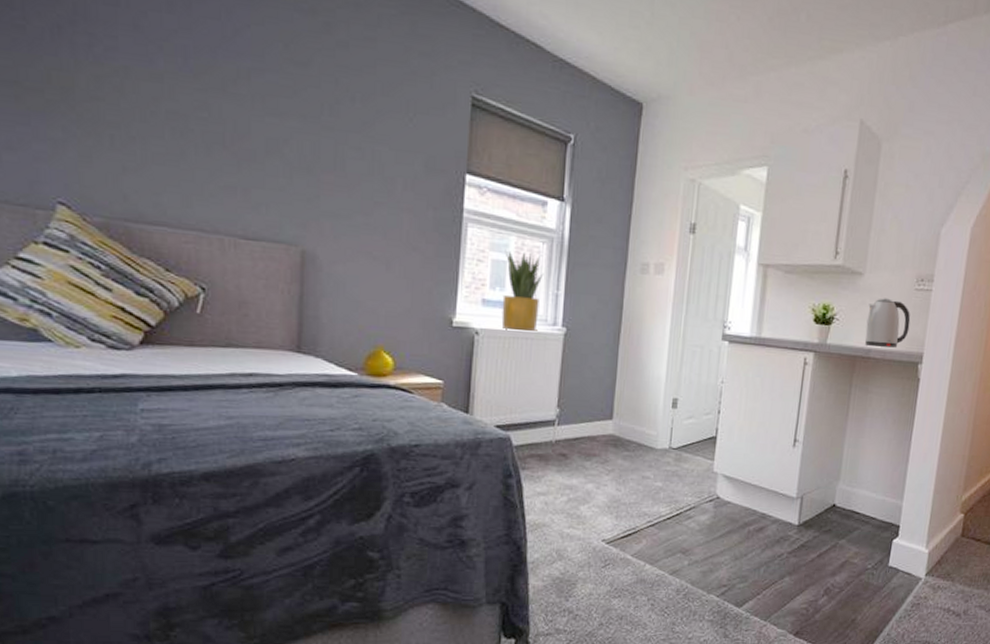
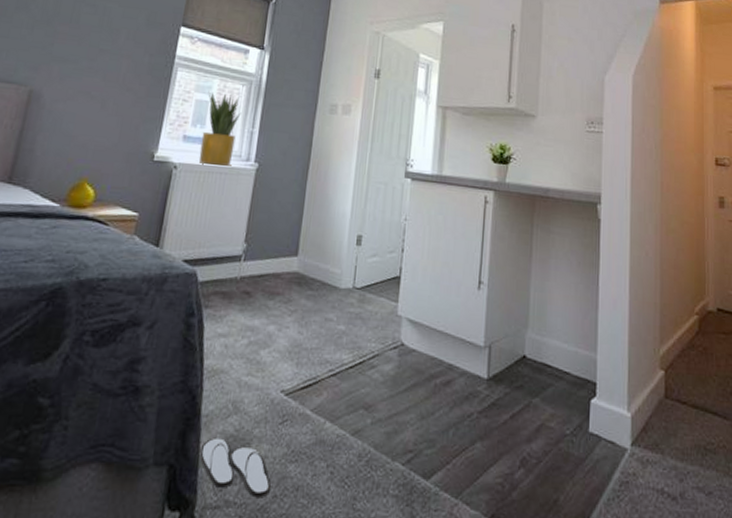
slippers: none [529,580,597,625] -> present [199,437,271,497]
kettle: present [864,298,911,348] -> none [542,139,585,188]

